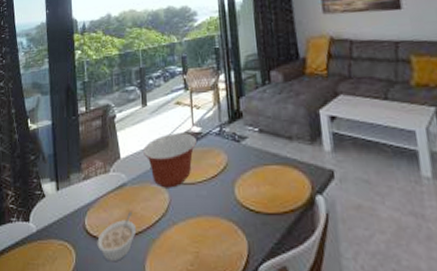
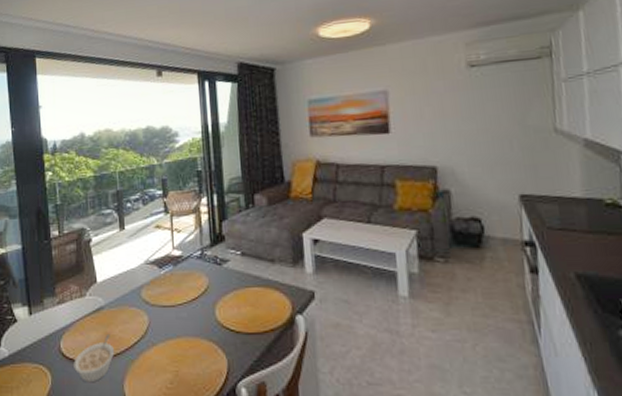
mixing bowl: present [143,133,196,188] -> none [121,256,177,311]

